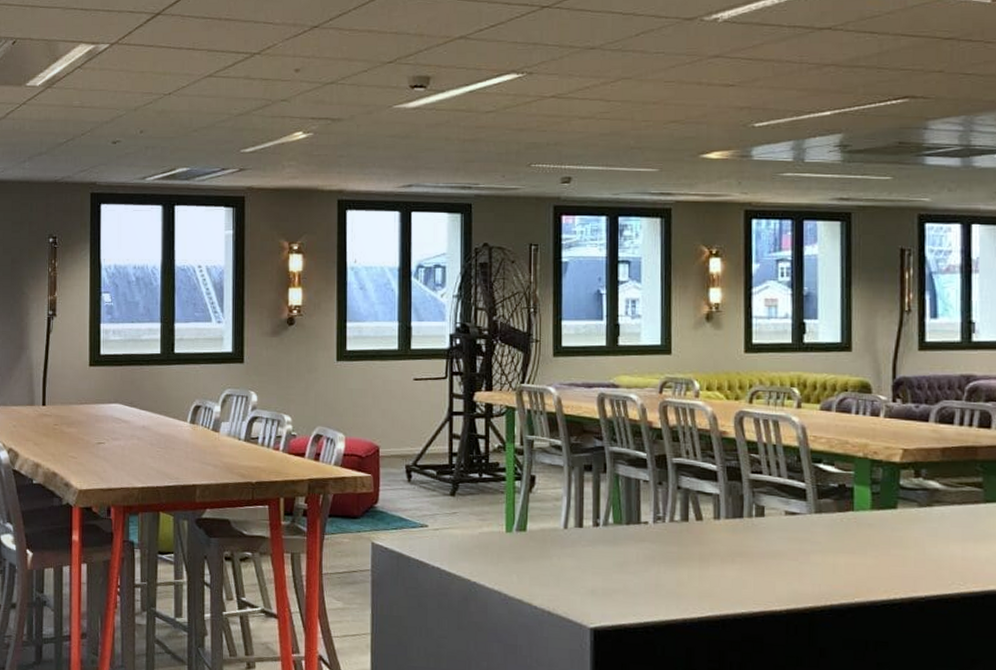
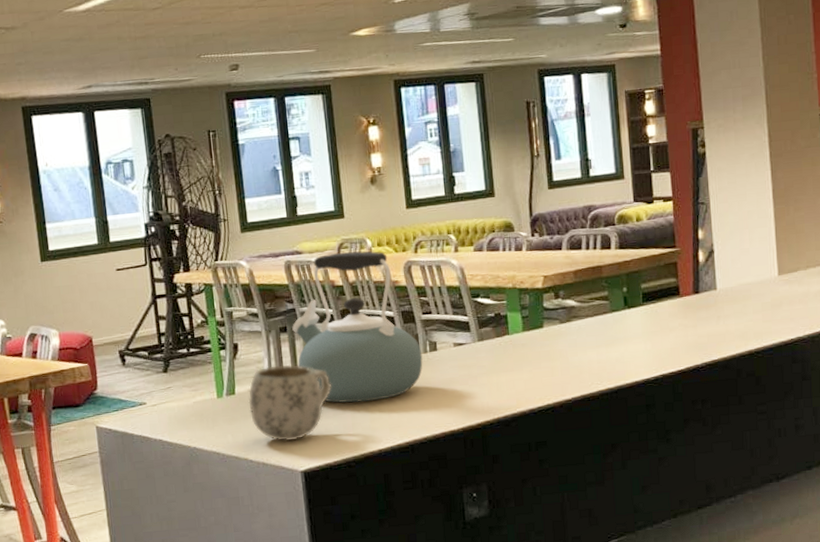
mug: none [540,505,636,593] -> present [248,364,331,442]
kettle: none [598,391,746,563] -> present [292,250,423,403]

